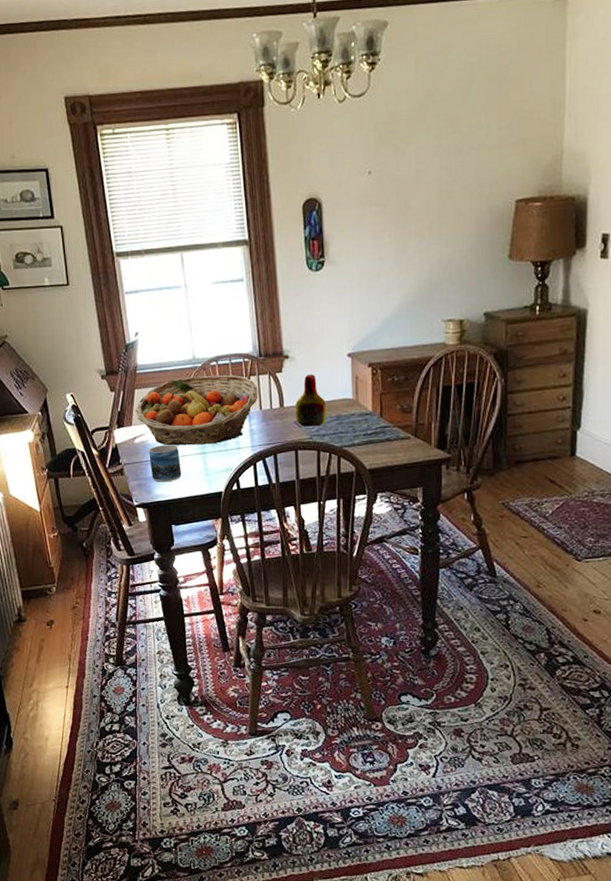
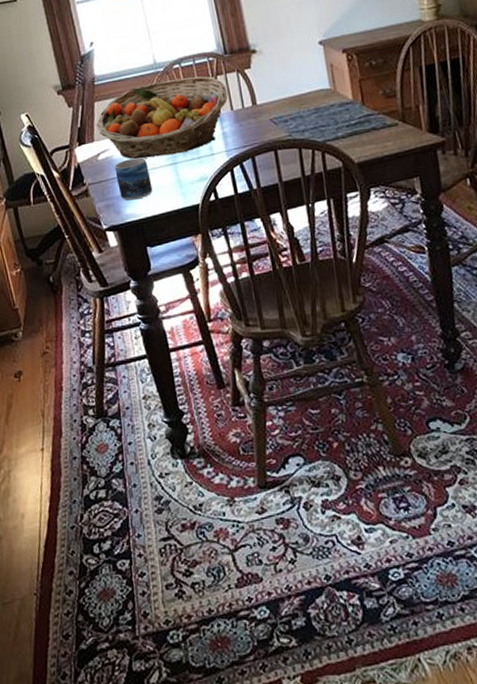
bottle: present [295,373,327,427] -> none [269,66,305,124]

